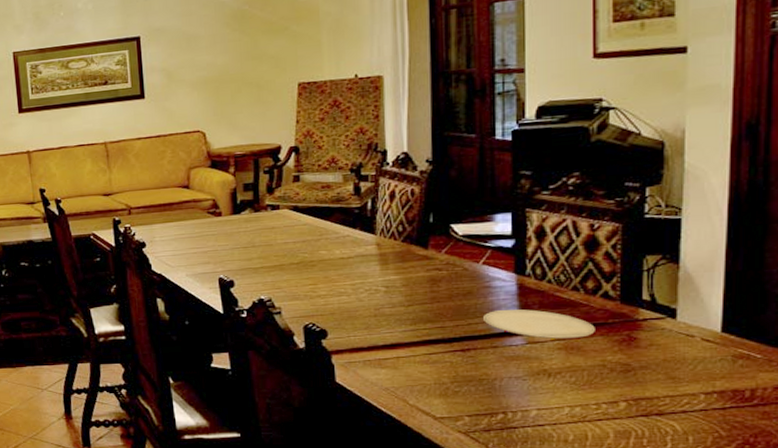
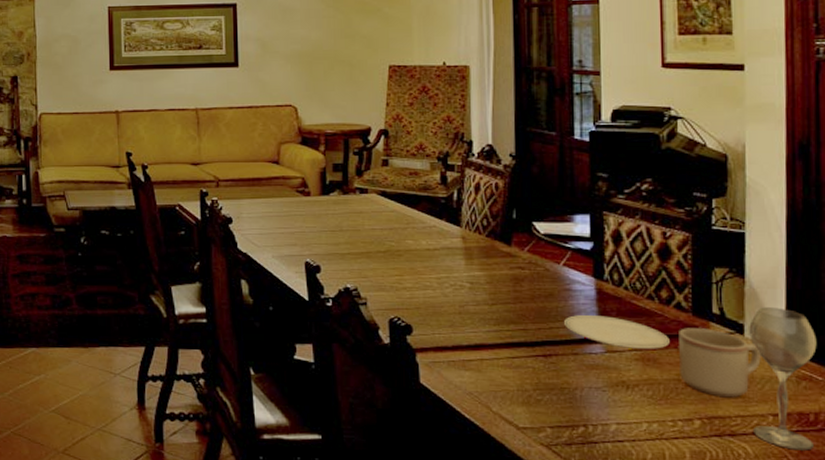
mug: none [605,315,694,380] -> present [679,328,761,398]
wineglass: none [682,290,757,425] -> present [749,307,817,451]

